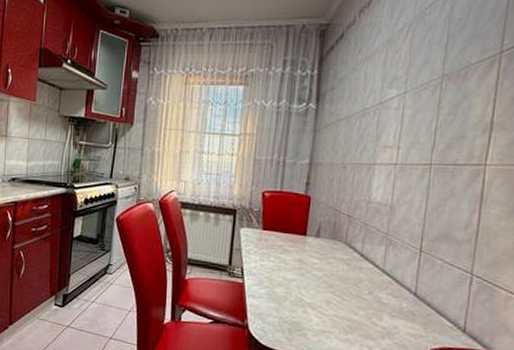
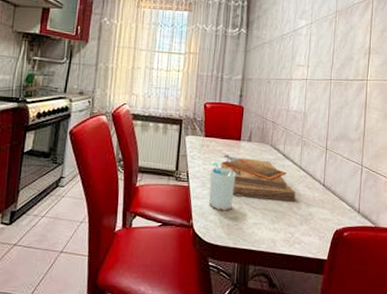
cup: none [267,259,300,314] -> present [209,162,236,211]
clipboard: none [281,250,377,310] -> present [221,154,296,201]

